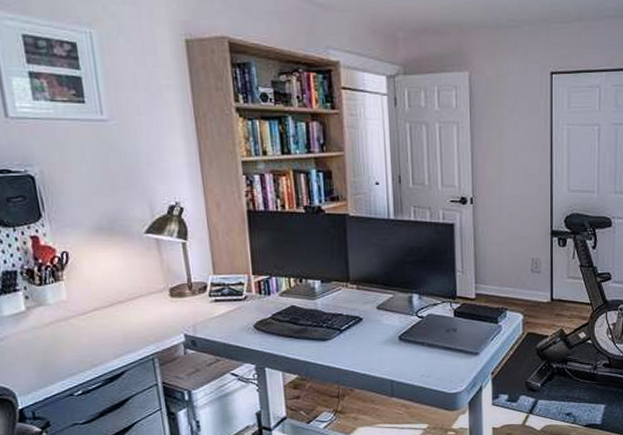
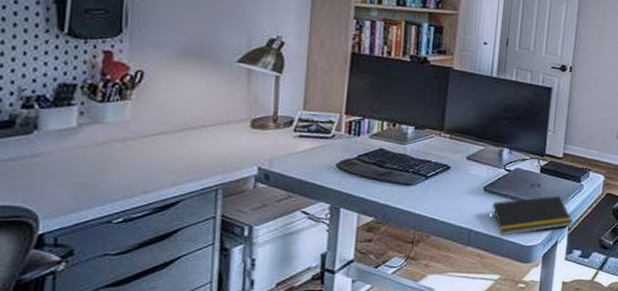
notepad: none [410,339,496,385] -> present [491,195,574,236]

